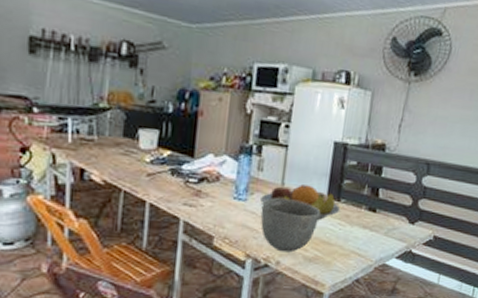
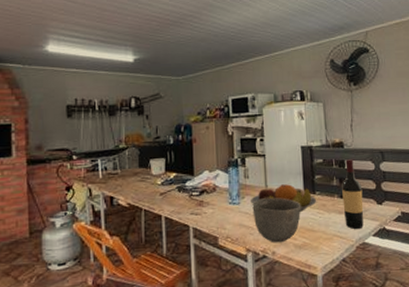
wine bottle: none [367,166,397,248] -> present [342,159,364,229]

